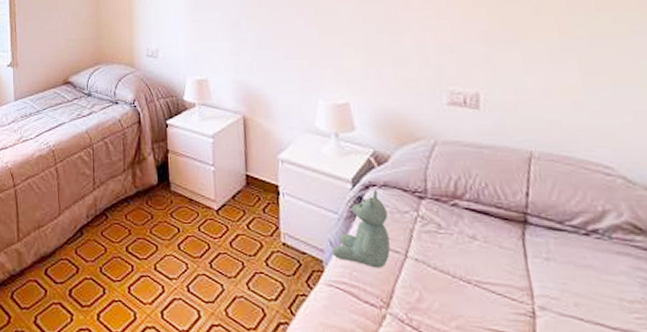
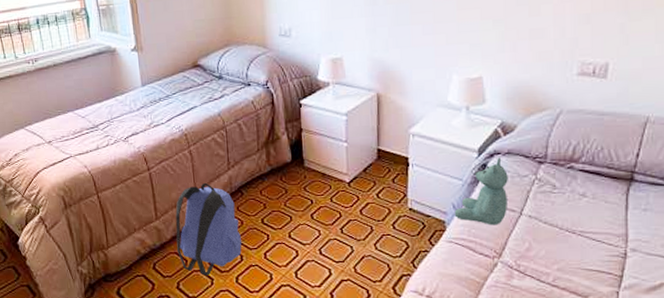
backpack: none [37,203,105,310] -> present [175,182,242,276]

